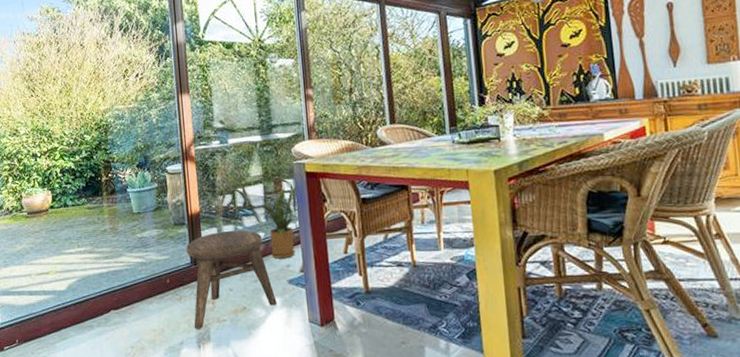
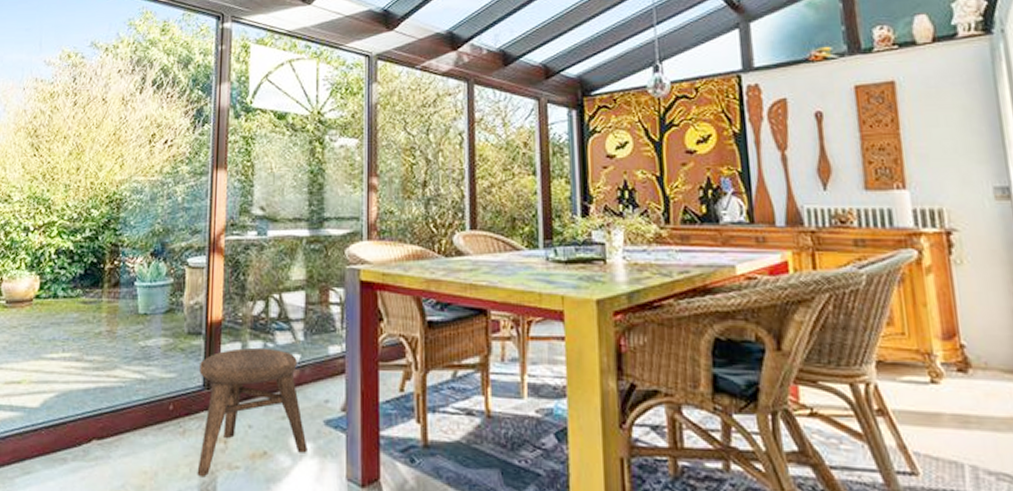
house plant: present [259,188,296,259] -> none [294,299,343,391]

